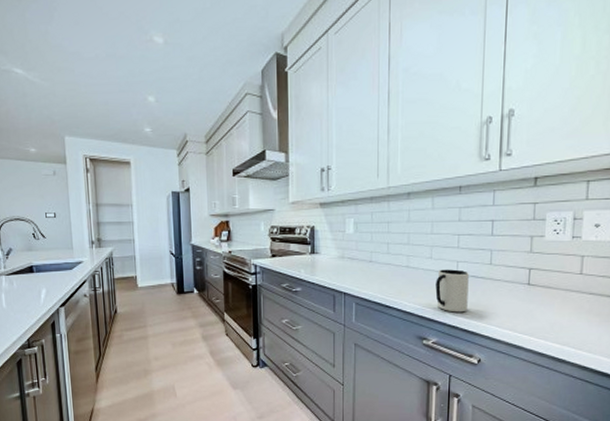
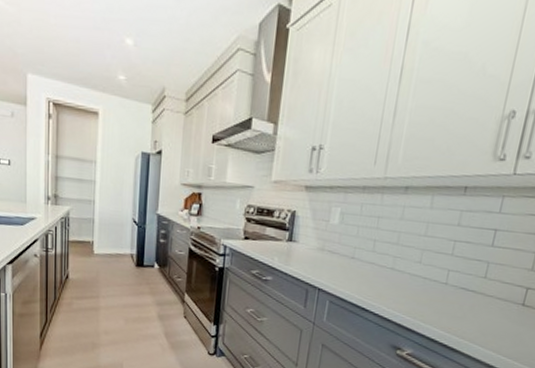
mug: present [435,269,469,313] -> none [418,276,460,326]

